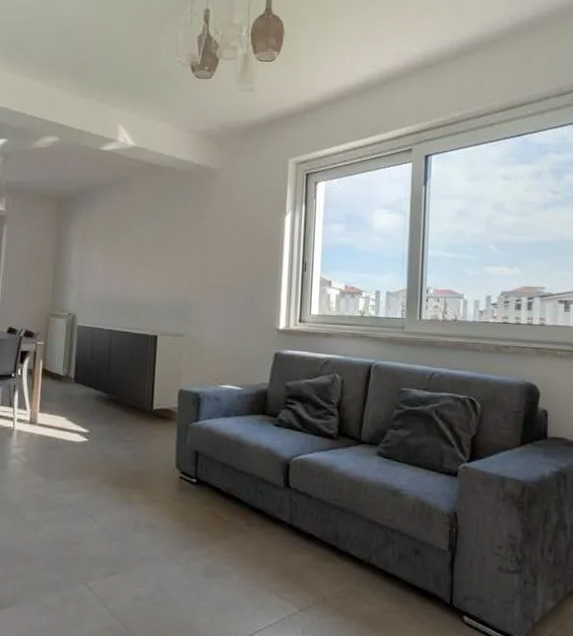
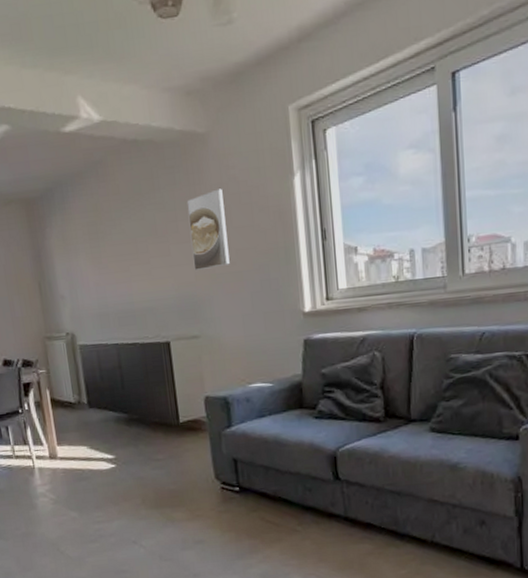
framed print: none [189,215,224,279] -> present [186,188,230,271]

